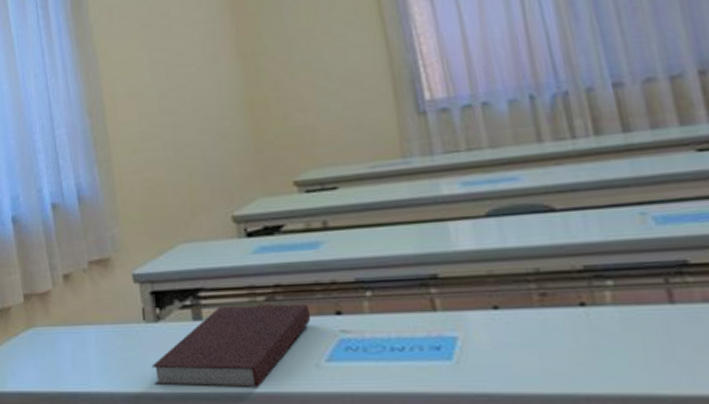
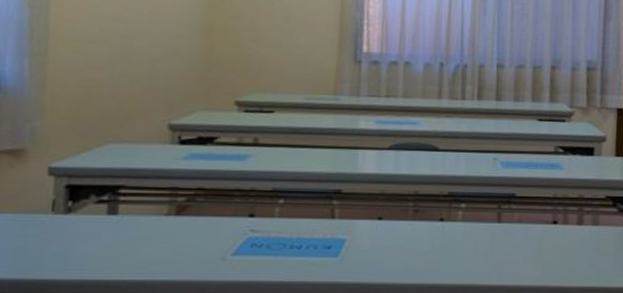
notebook: present [152,304,311,389] -> none [52,204,226,277]

